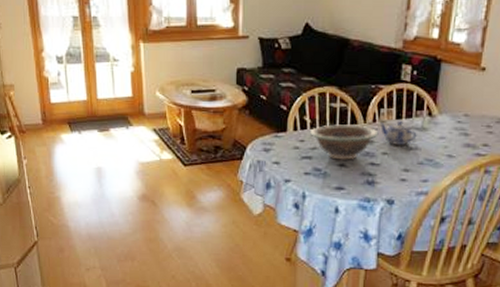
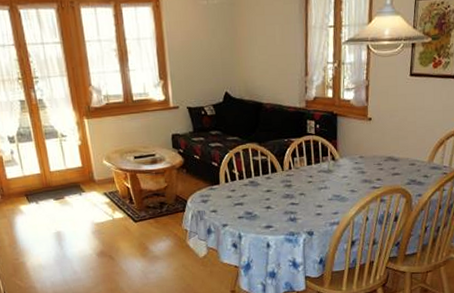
decorative bowl: present [310,124,379,160] -> none [239,173,295,204]
teapot: present [379,121,417,145] -> none [294,167,325,187]

